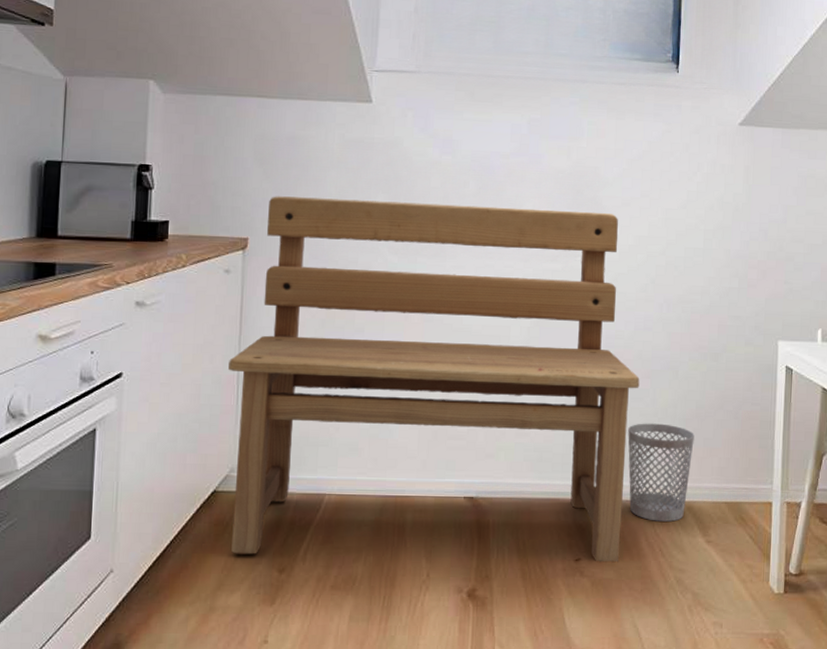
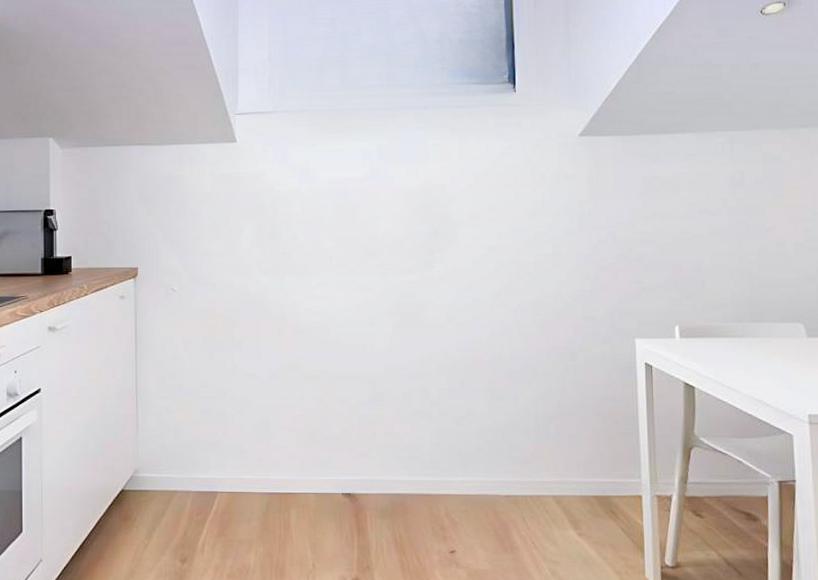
bench: present [228,196,640,563] -> none [128,226,500,554]
wastebasket: present [628,423,694,522] -> none [492,421,558,515]

